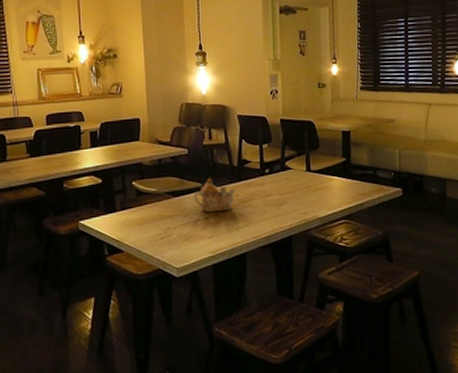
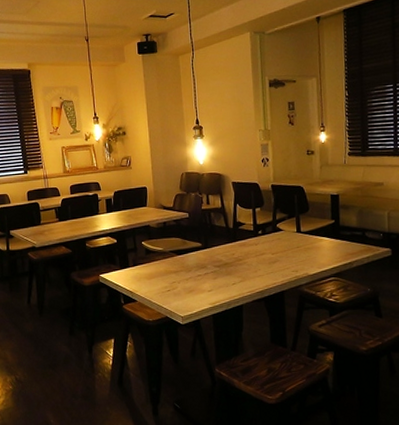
teapot: present [193,178,236,213] -> none [194,239,232,269]

